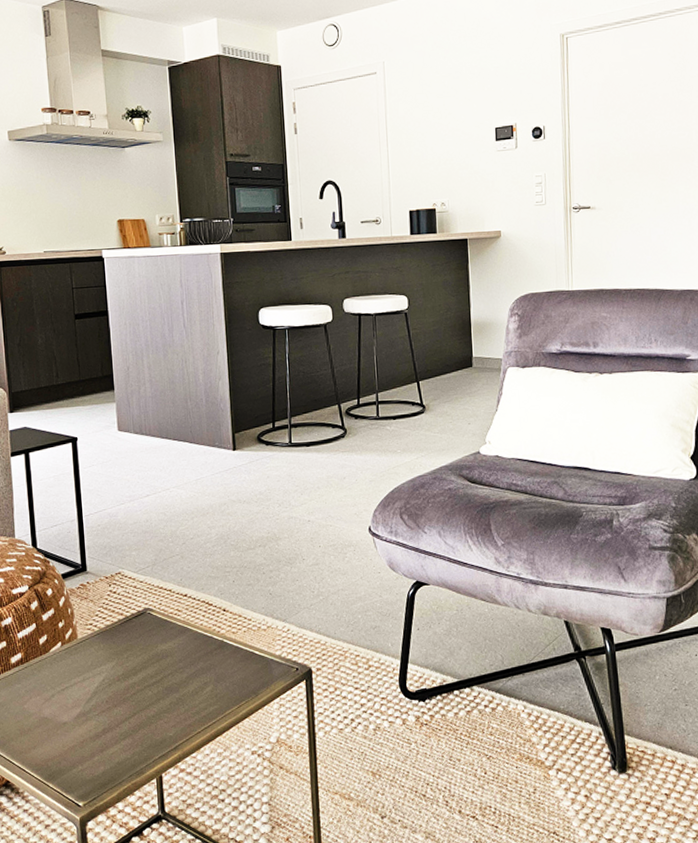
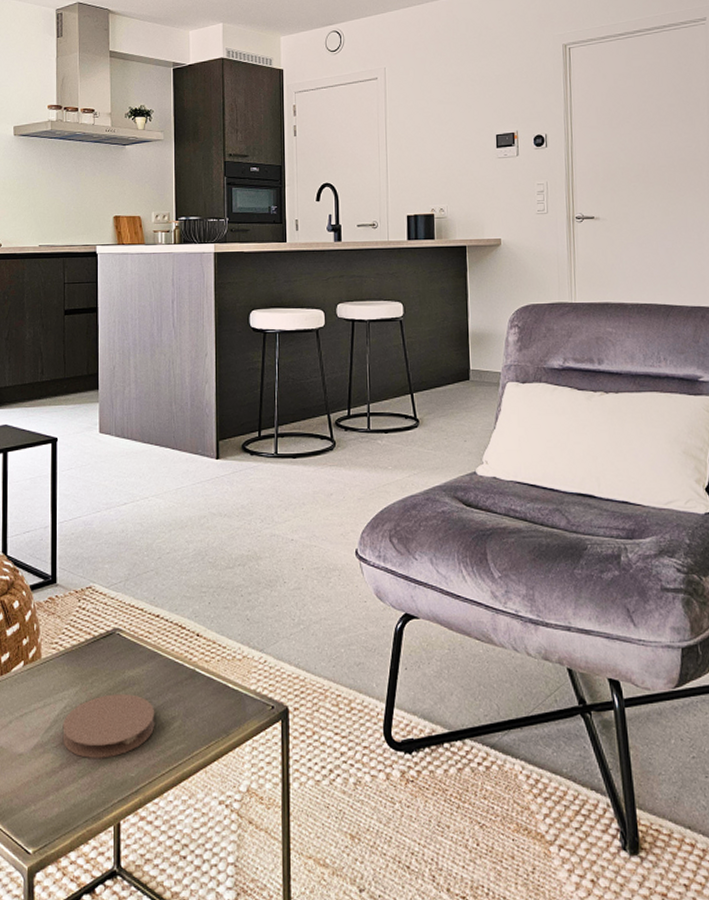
coaster: none [102,665,189,723] -> present [62,694,155,758]

